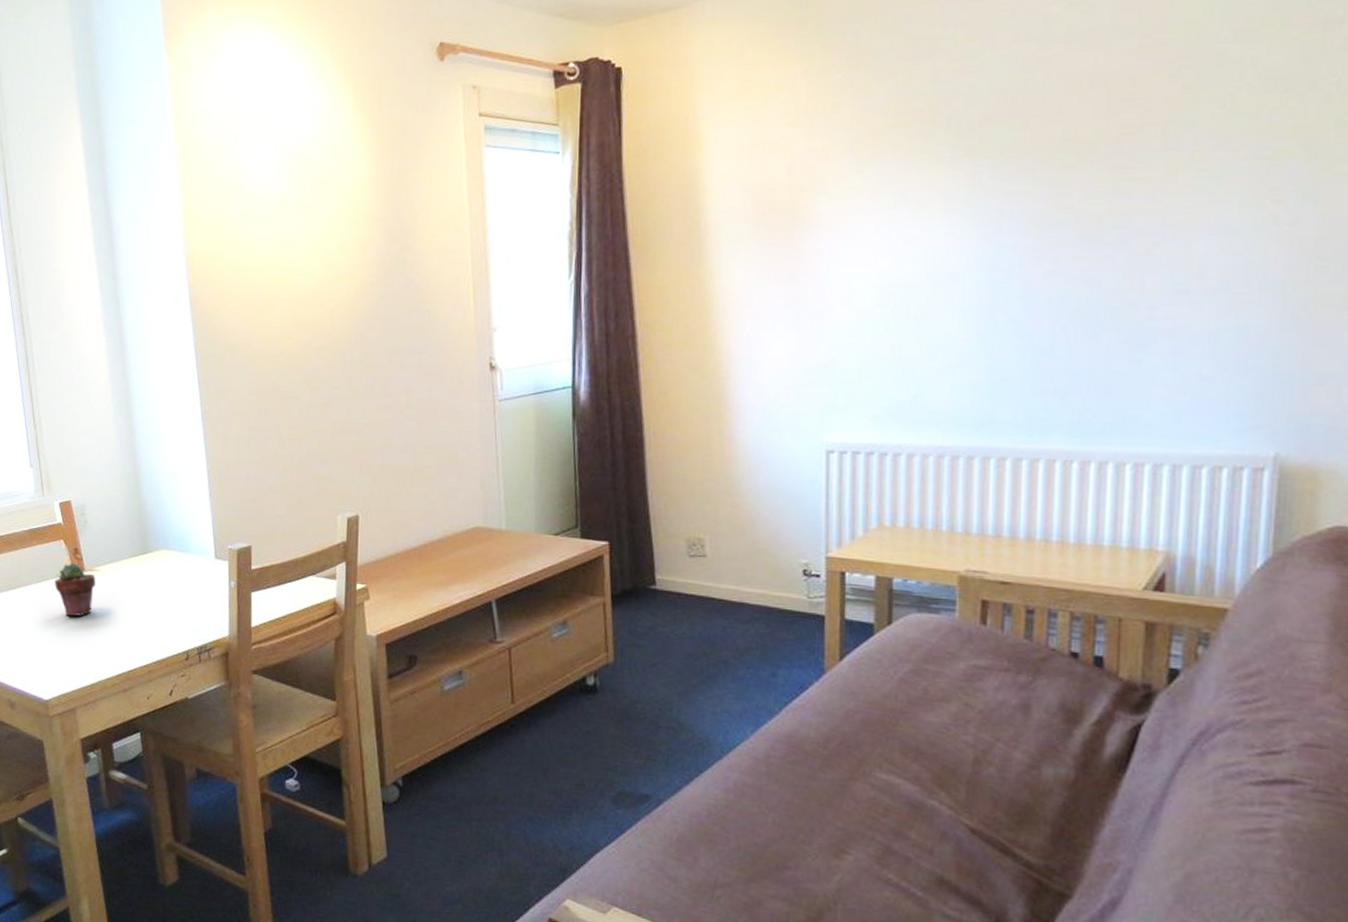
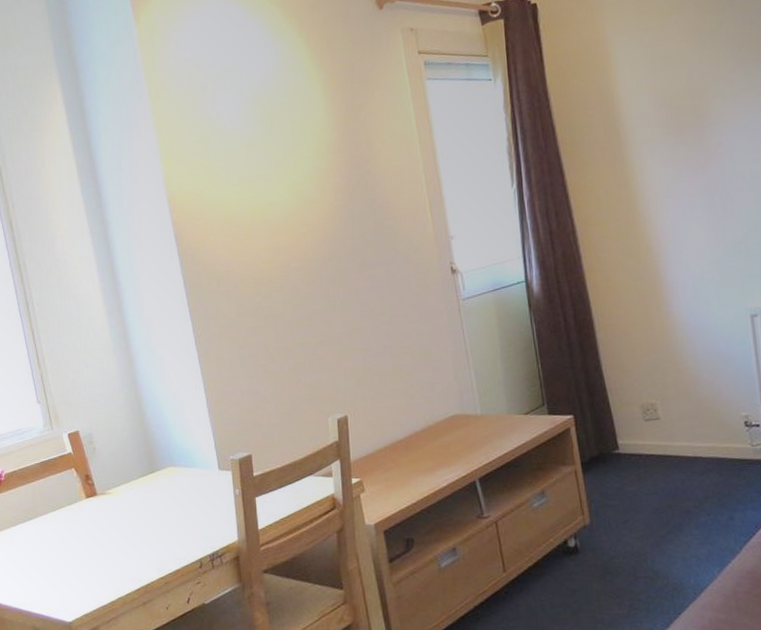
potted succulent: present [55,563,96,617] -> none [69,489,108,540]

